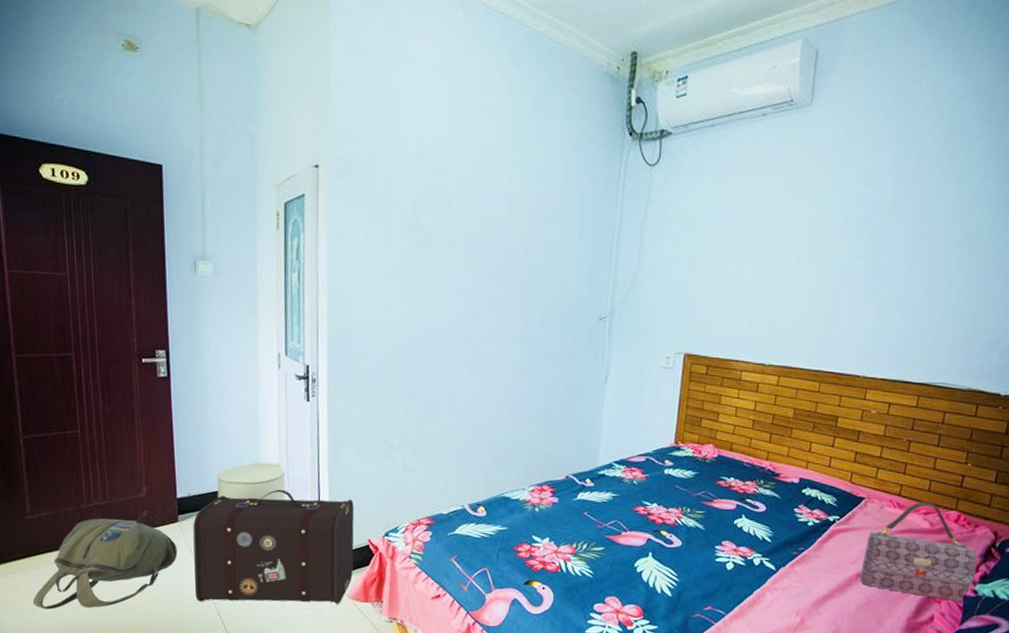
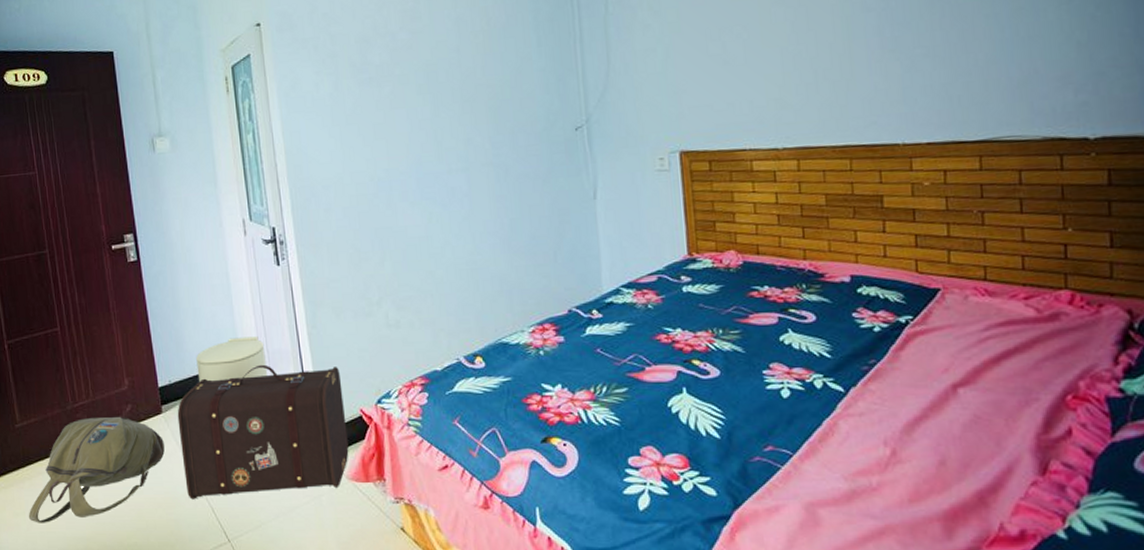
handbag: present [859,501,978,603] -> none [955,283,1116,408]

